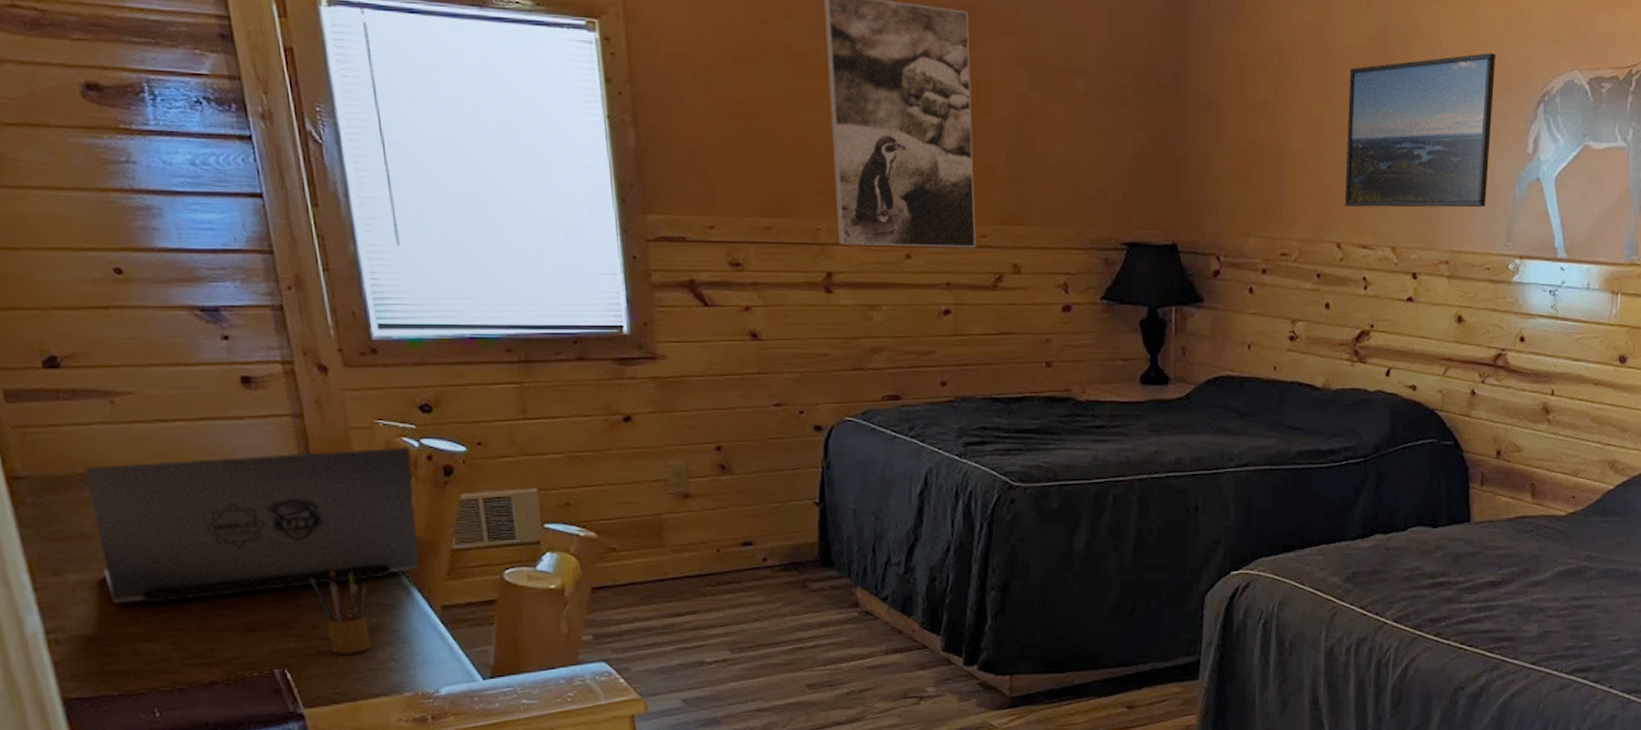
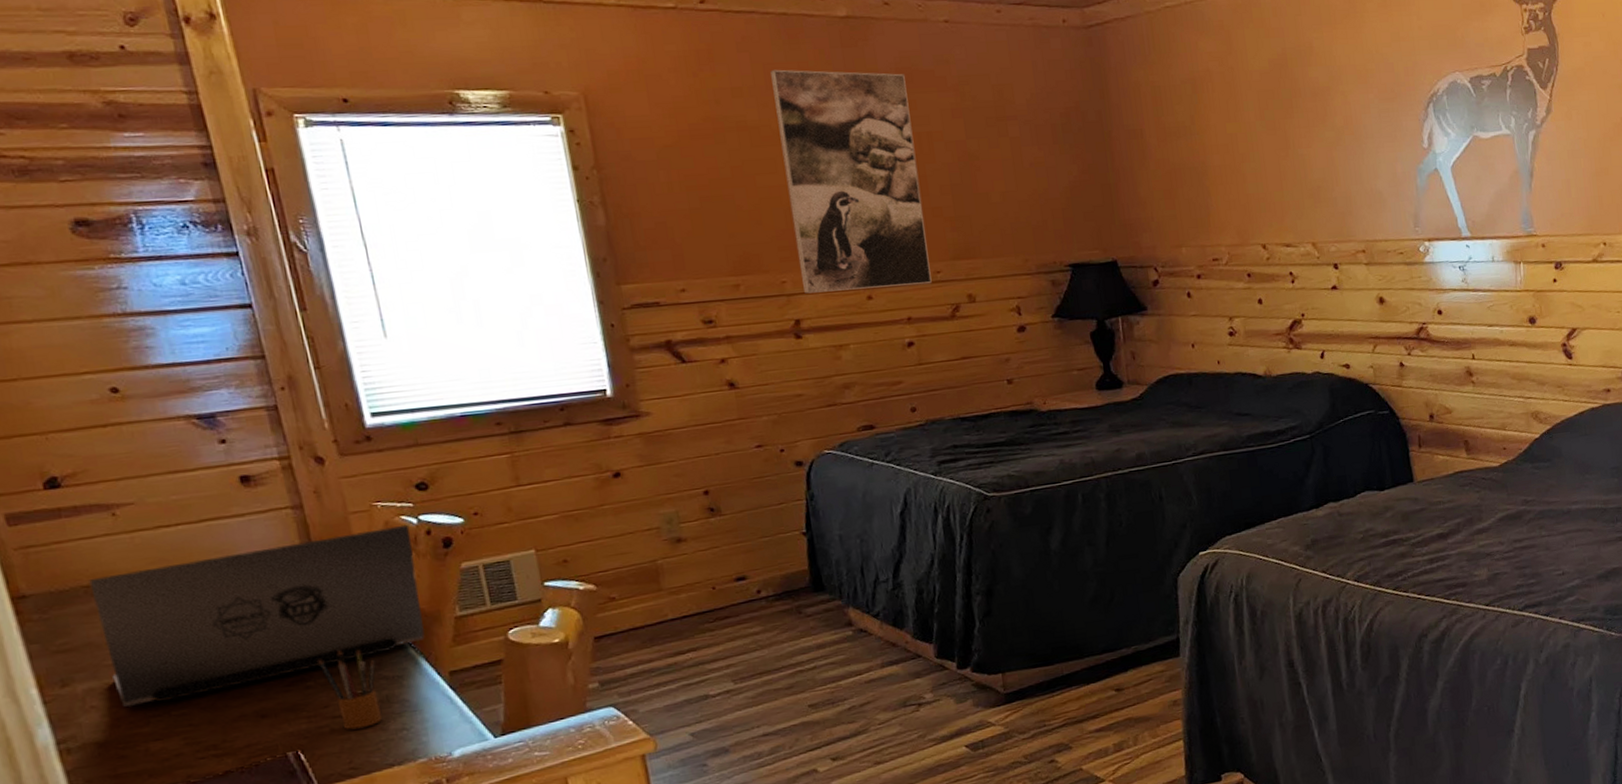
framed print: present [1344,53,1495,208] -> none [1256,64,1392,211]

